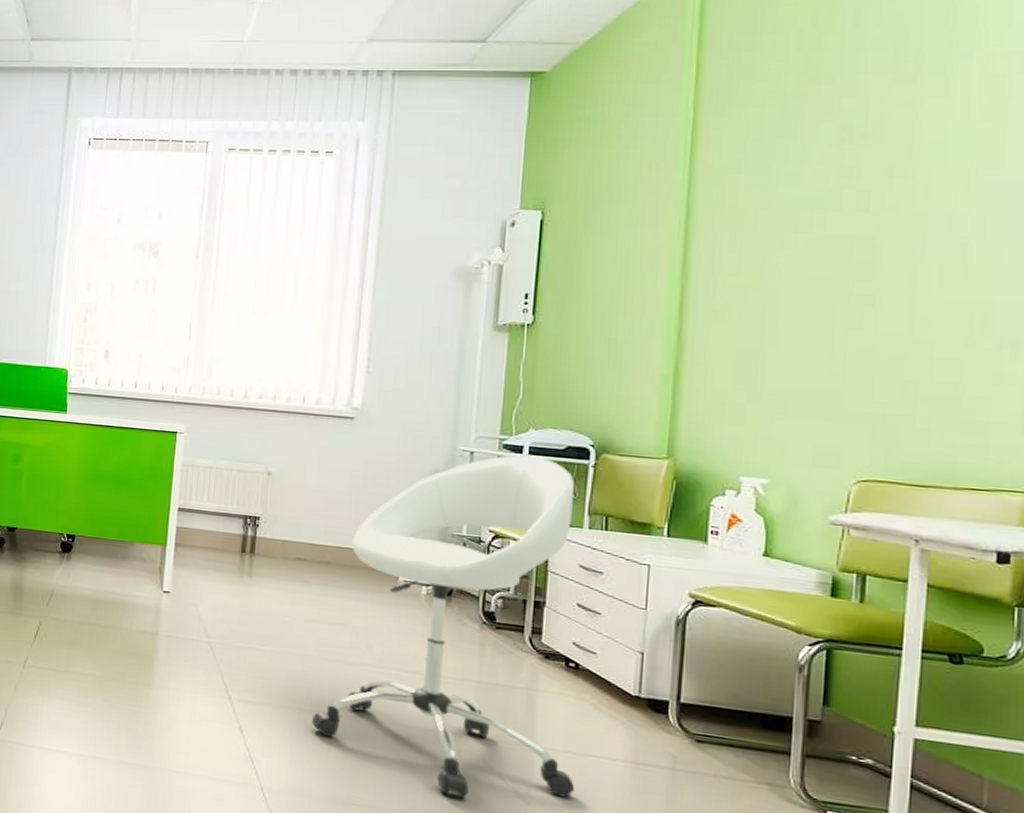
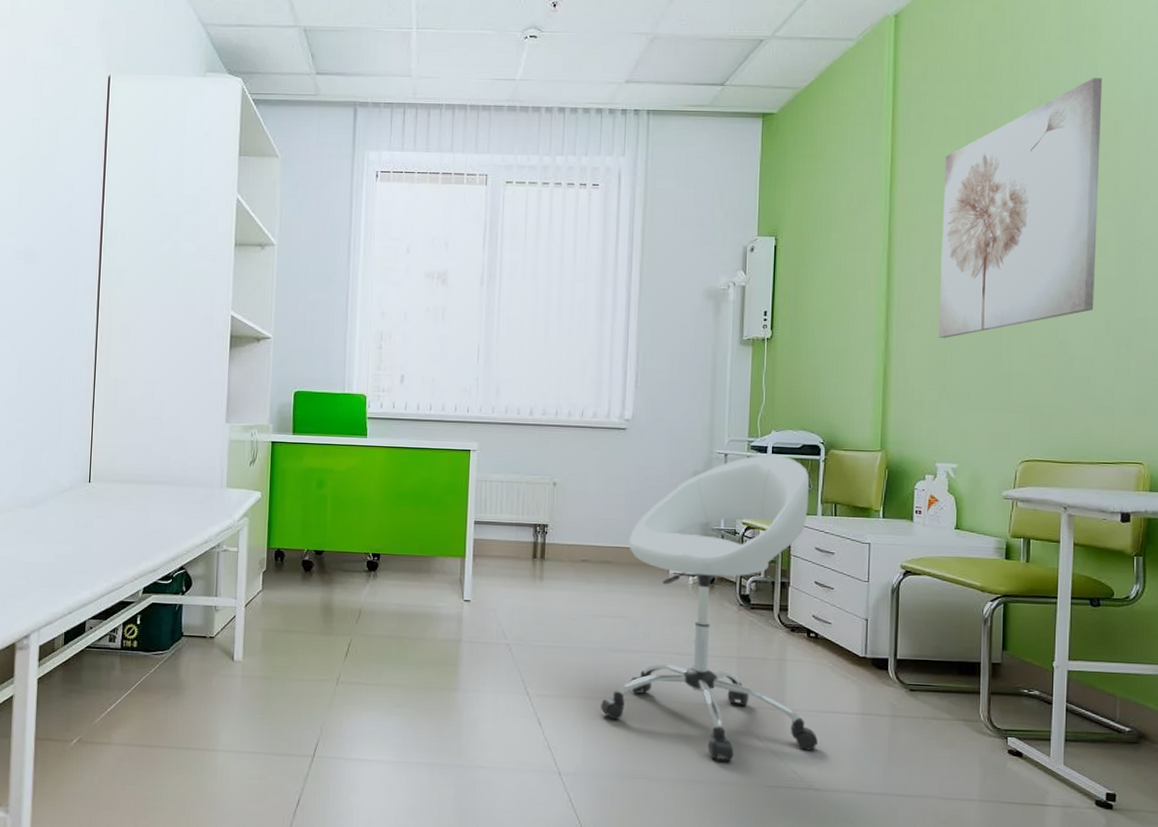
wall art: none [747,23,986,331] -> present [938,78,1103,338]

